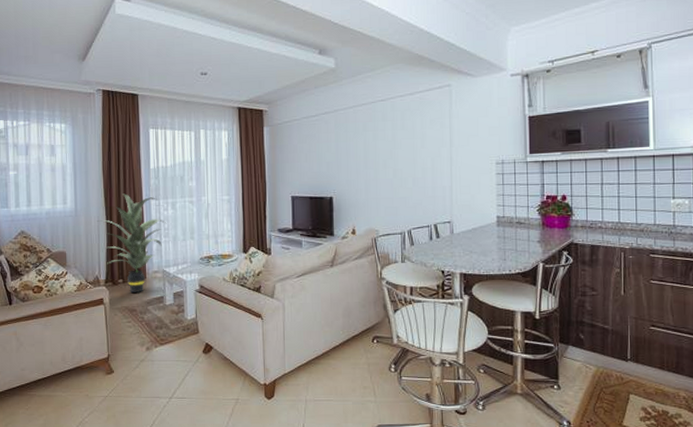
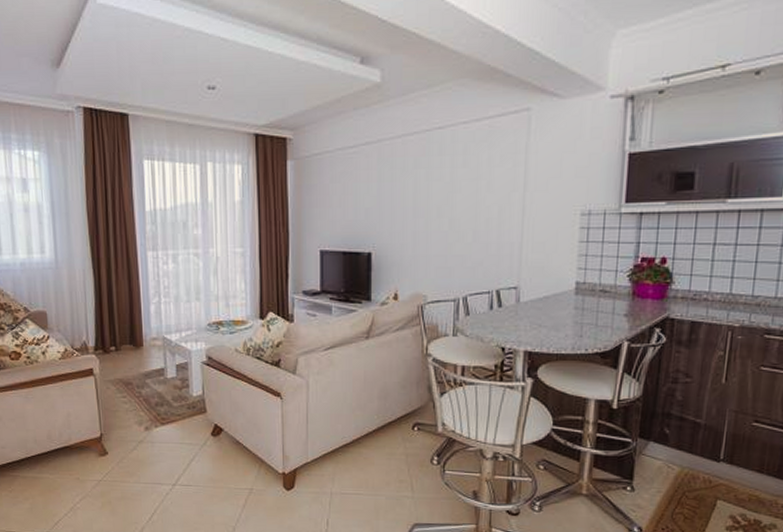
indoor plant: present [97,193,166,293] -> none [82,242,166,364]

